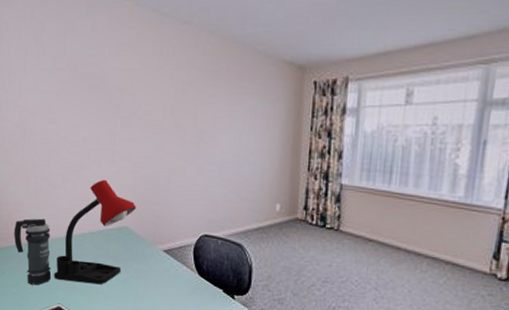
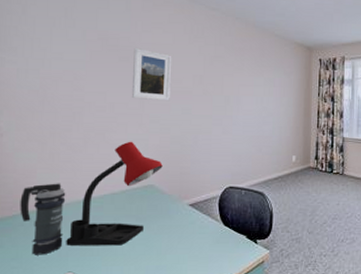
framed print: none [102,76,142,136] -> present [131,48,172,101]

